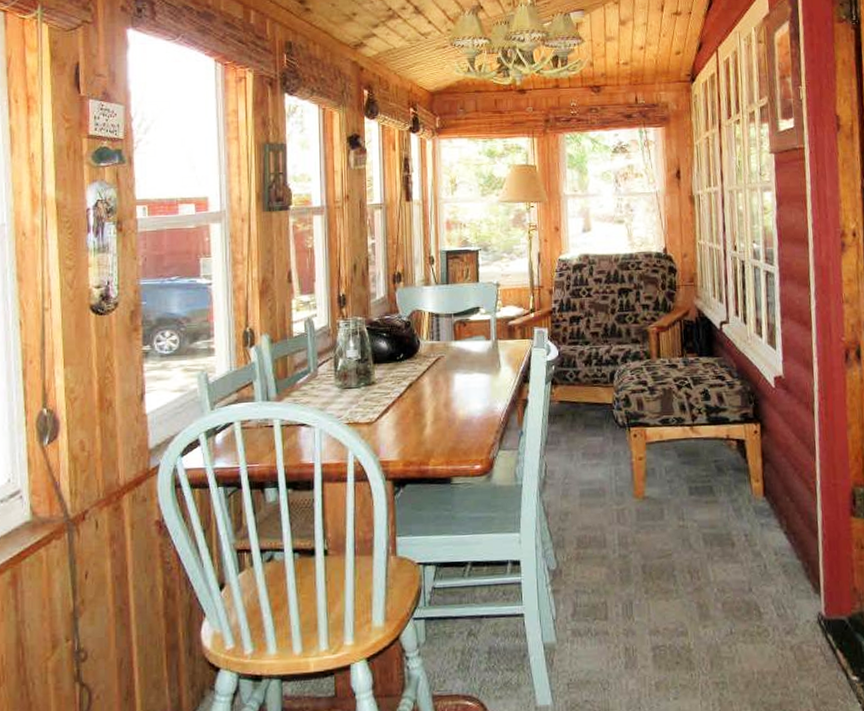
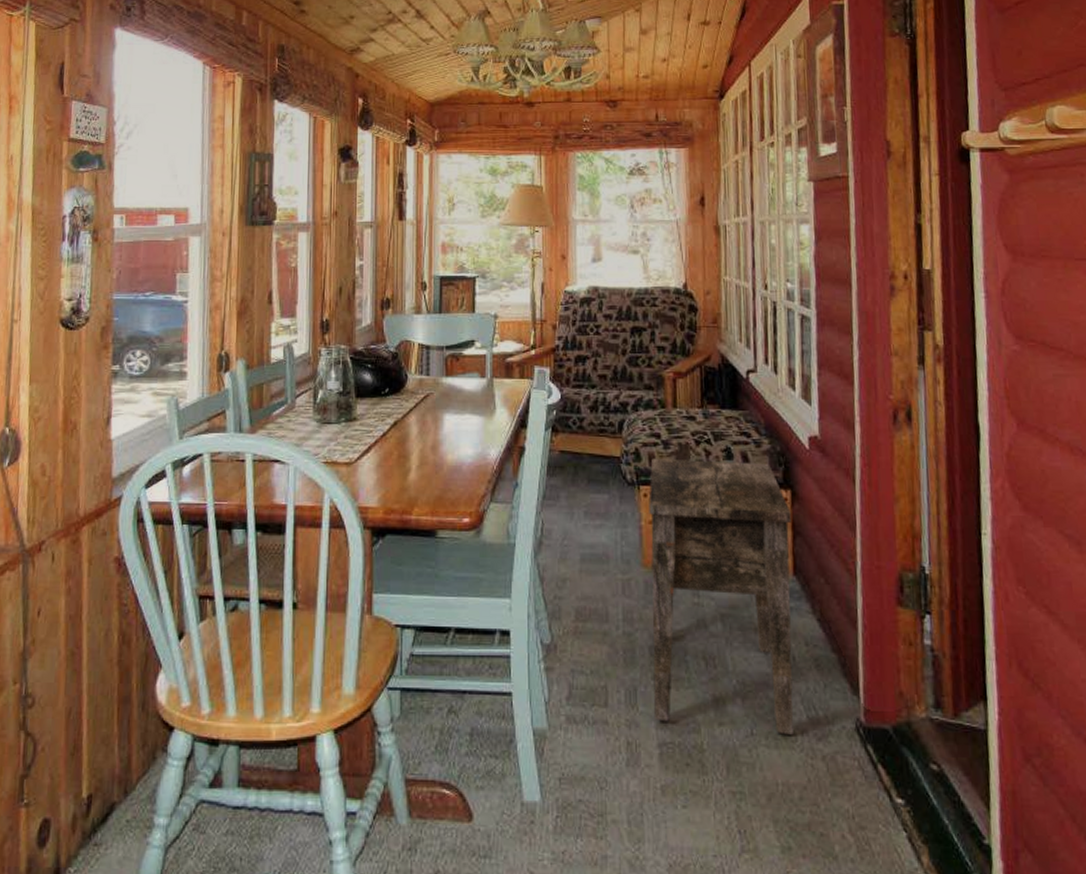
side table: none [638,402,766,631] -> present [648,458,793,735]

